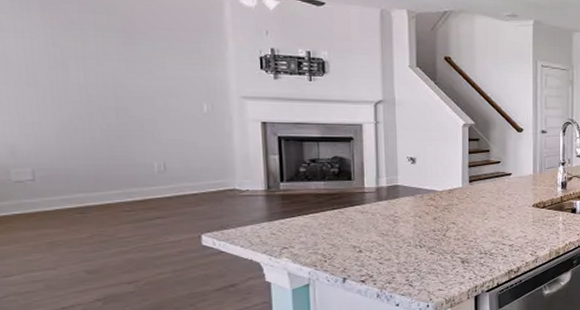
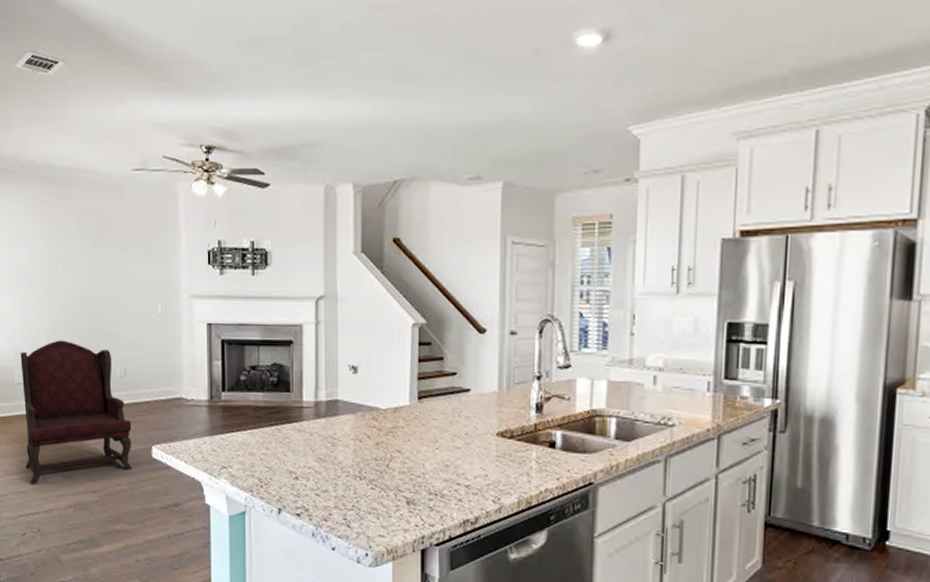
armchair: none [17,137,179,283] -> present [20,340,133,484]

